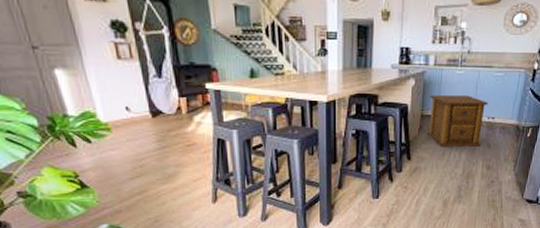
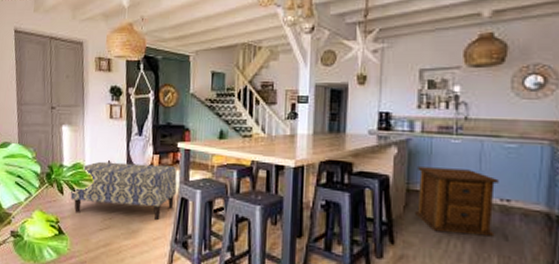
bench: none [84,108,211,165] -> present [70,161,177,220]

